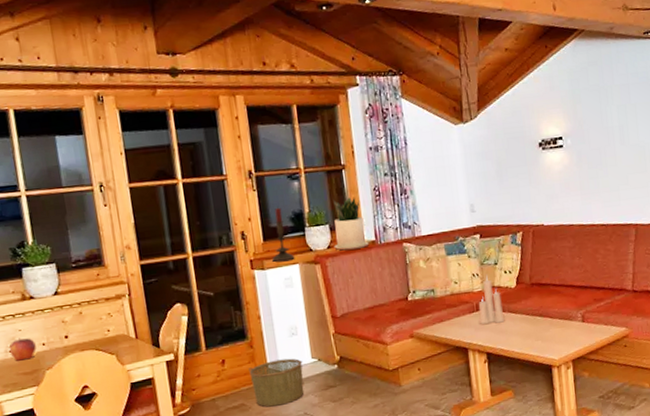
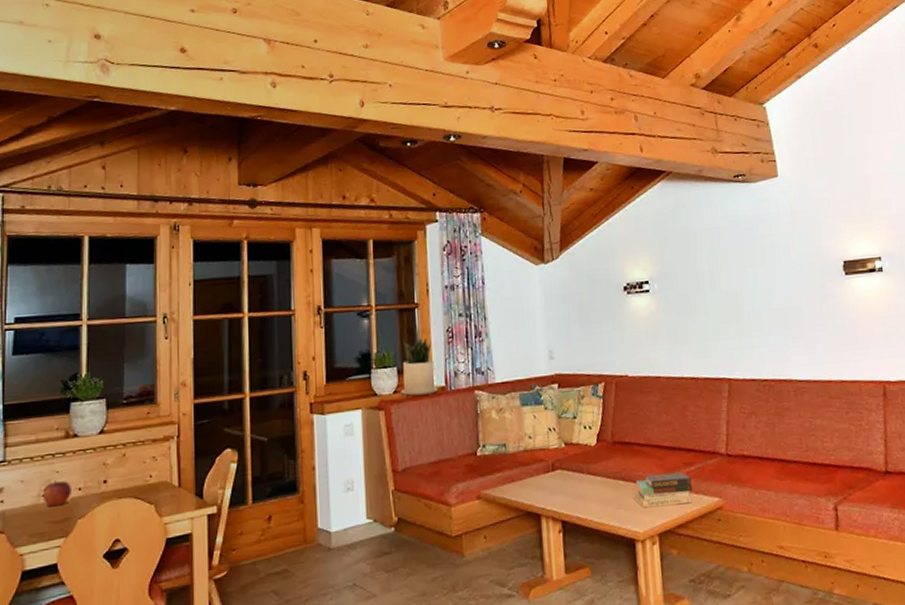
basket: present [248,358,304,408] -> none [296,517,357,575]
candle: present [272,207,295,263] -> none [334,346,358,407]
candle: present [478,276,505,325] -> none [554,431,583,488]
books: none [550,307,602,338] -> present [633,472,692,507]

